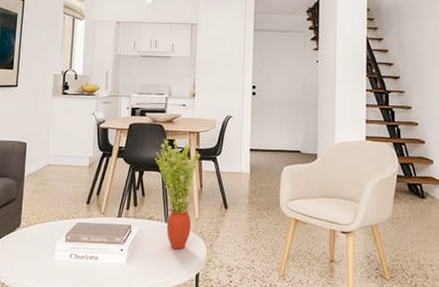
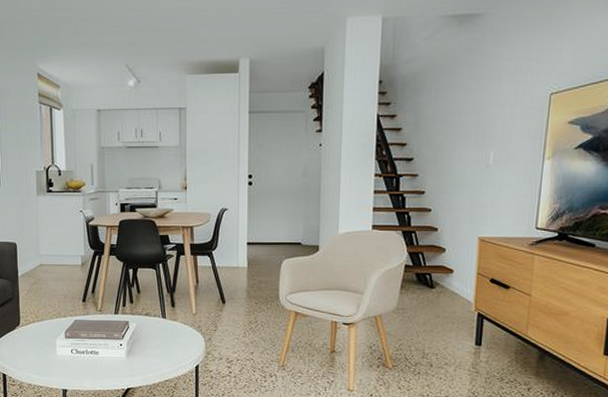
potted plant: present [154,138,201,250] -> none [148,234,195,344]

